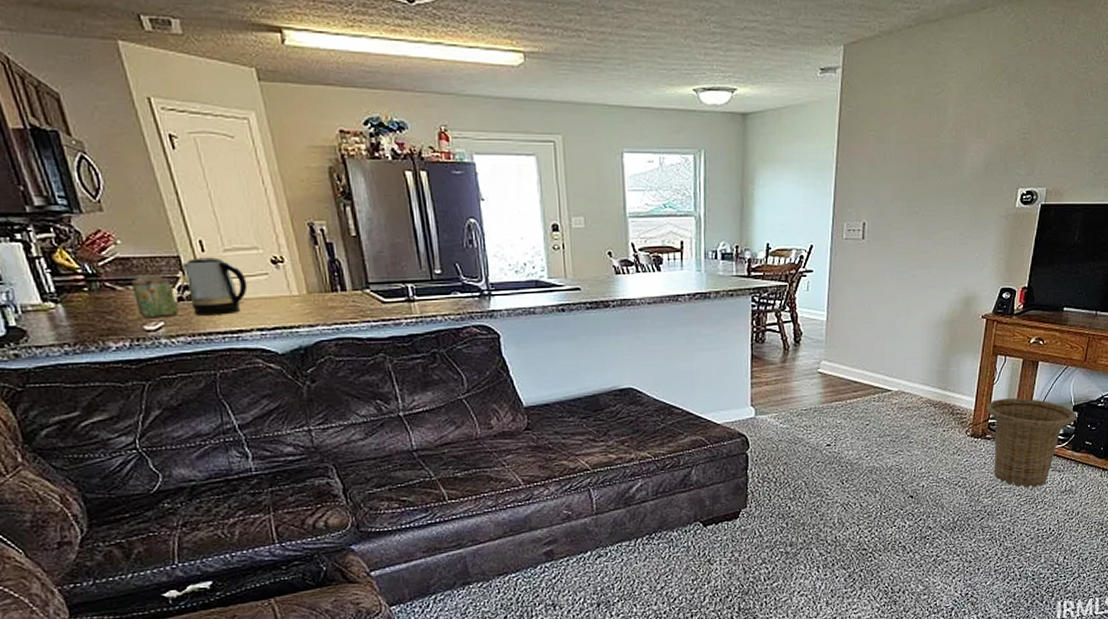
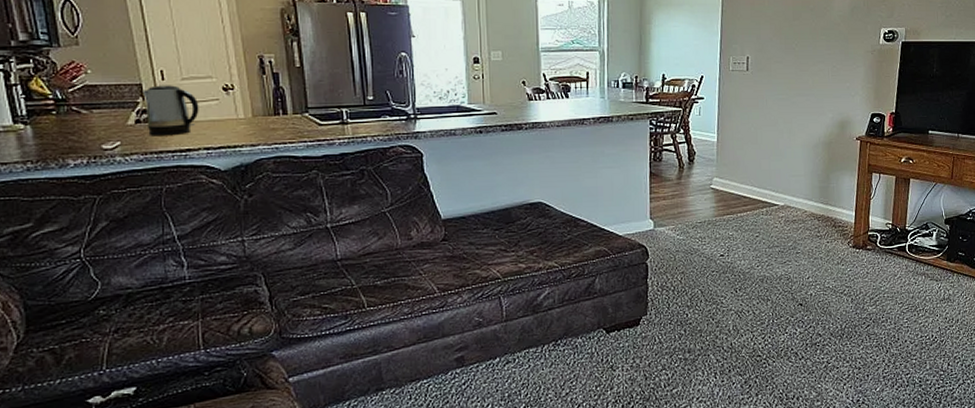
canister: present [130,275,179,319] -> none [95,100,135,139]
basket: present [986,398,1076,488] -> none [865,212,948,296]

